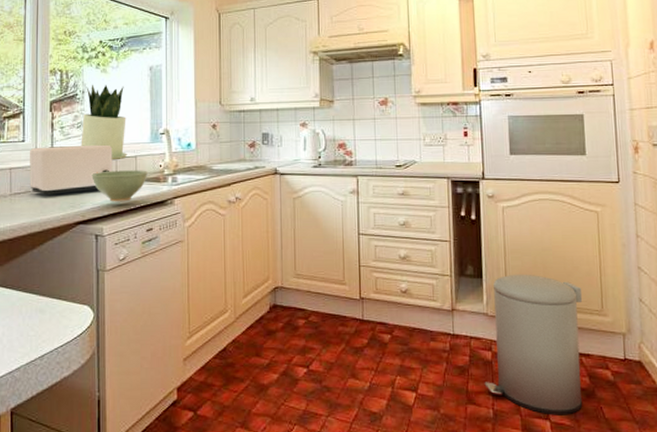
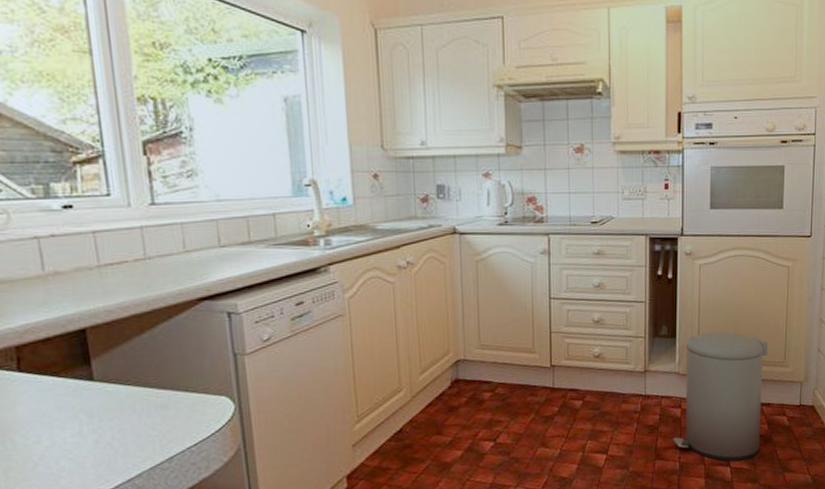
toaster: present [29,144,113,195] -> none [120,199,244,265]
planter: present [81,84,128,160] -> none [194,118,263,220]
bowl: present [92,170,148,202] -> none [214,231,292,272]

